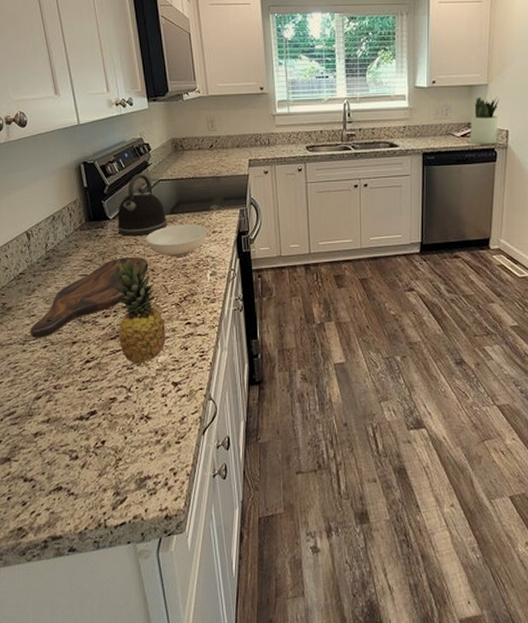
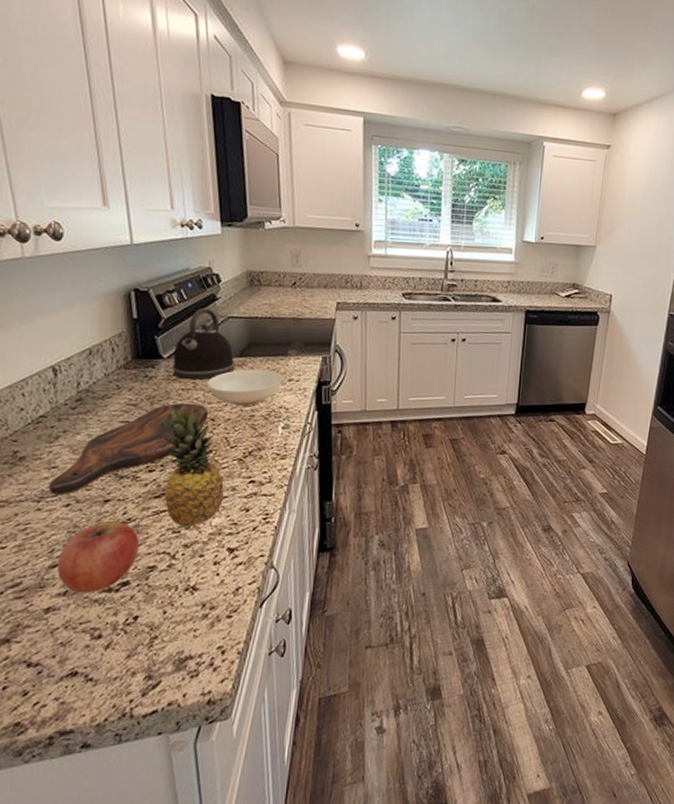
fruit: none [40,359,102,421] -> present [56,520,140,593]
planter: present [468,96,500,145] -> none [572,257,605,308]

